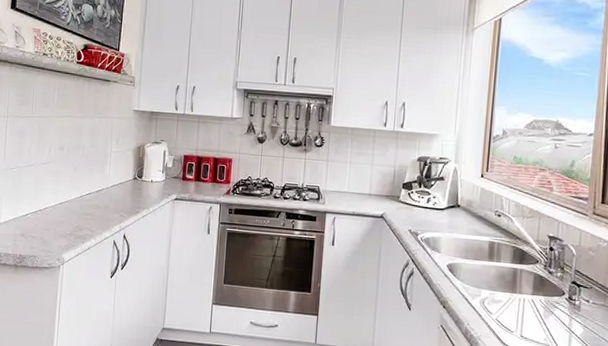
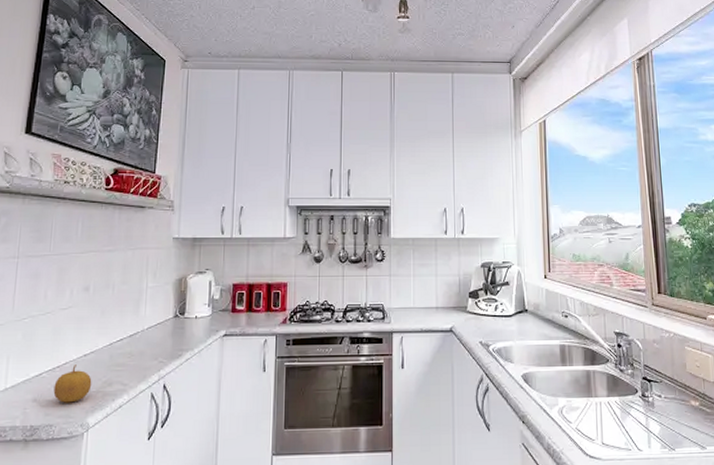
fruit: none [36,210,67,241] -> present [53,365,92,403]

